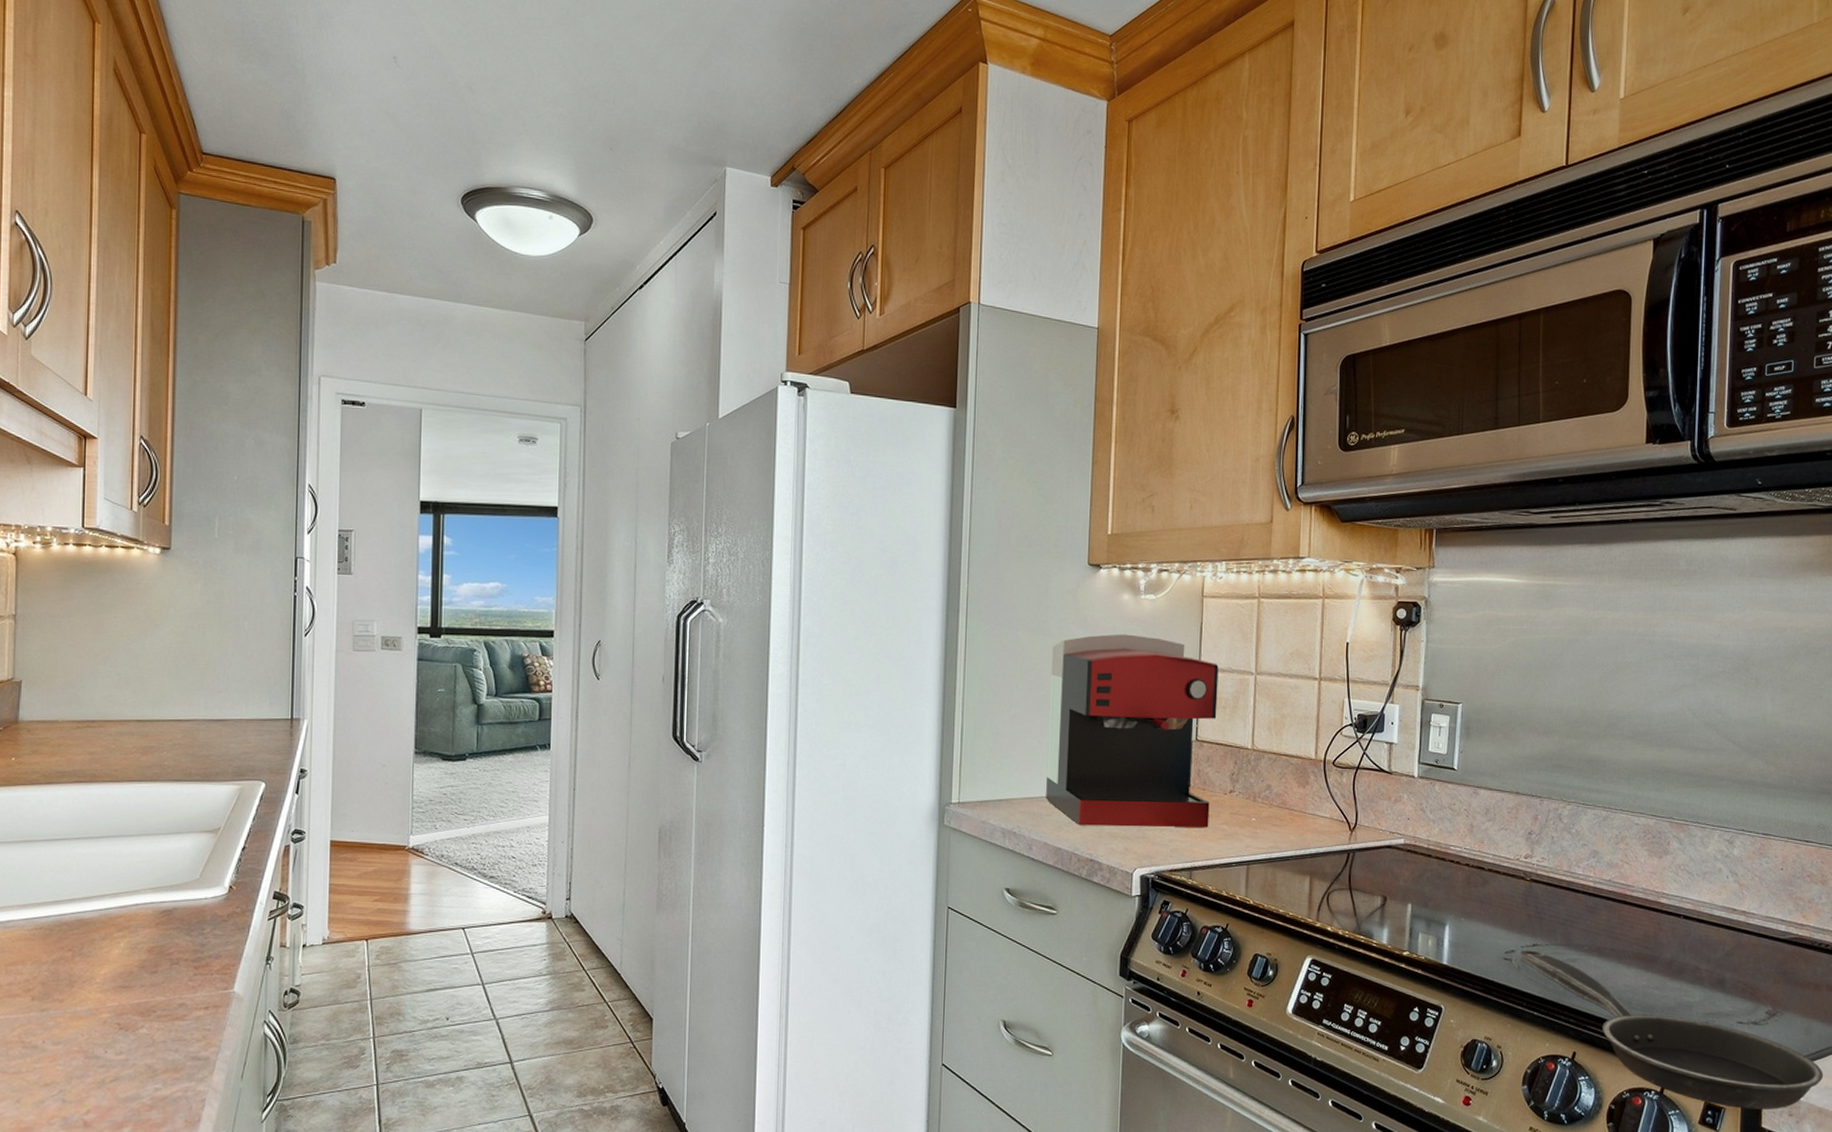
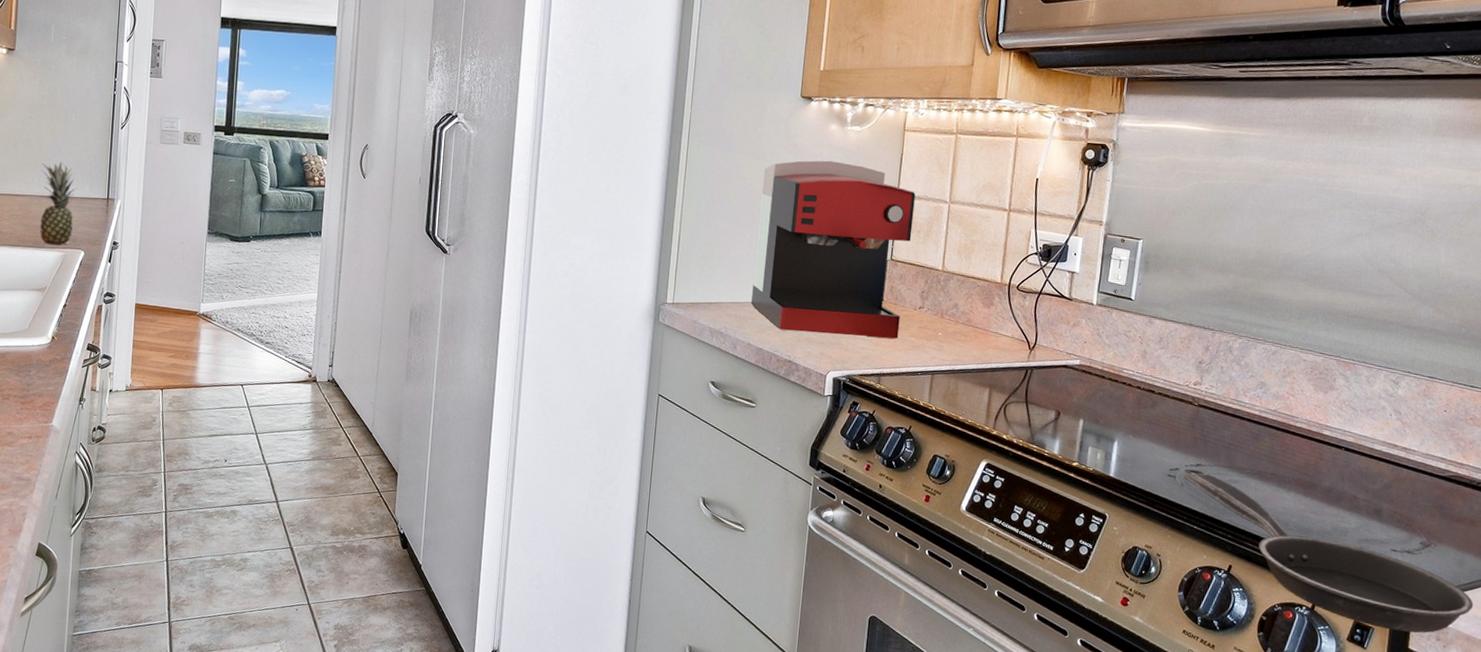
fruit: none [209,677,255,777] -> present [40,161,78,245]

